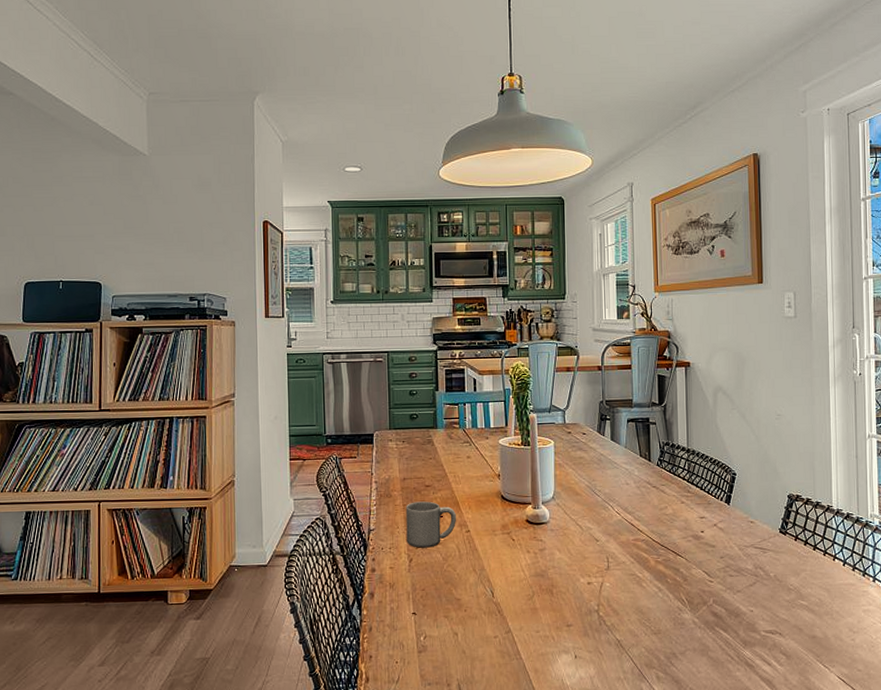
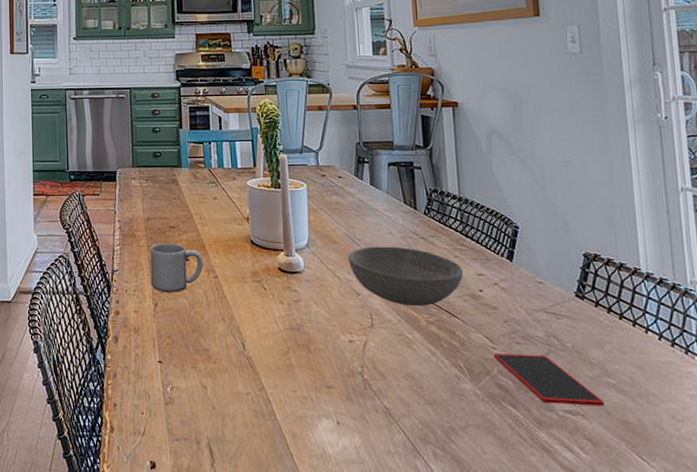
bowl: none [589,495,689,549] -> present [348,246,464,307]
smartphone: none [710,584,798,626] -> present [493,353,605,407]

